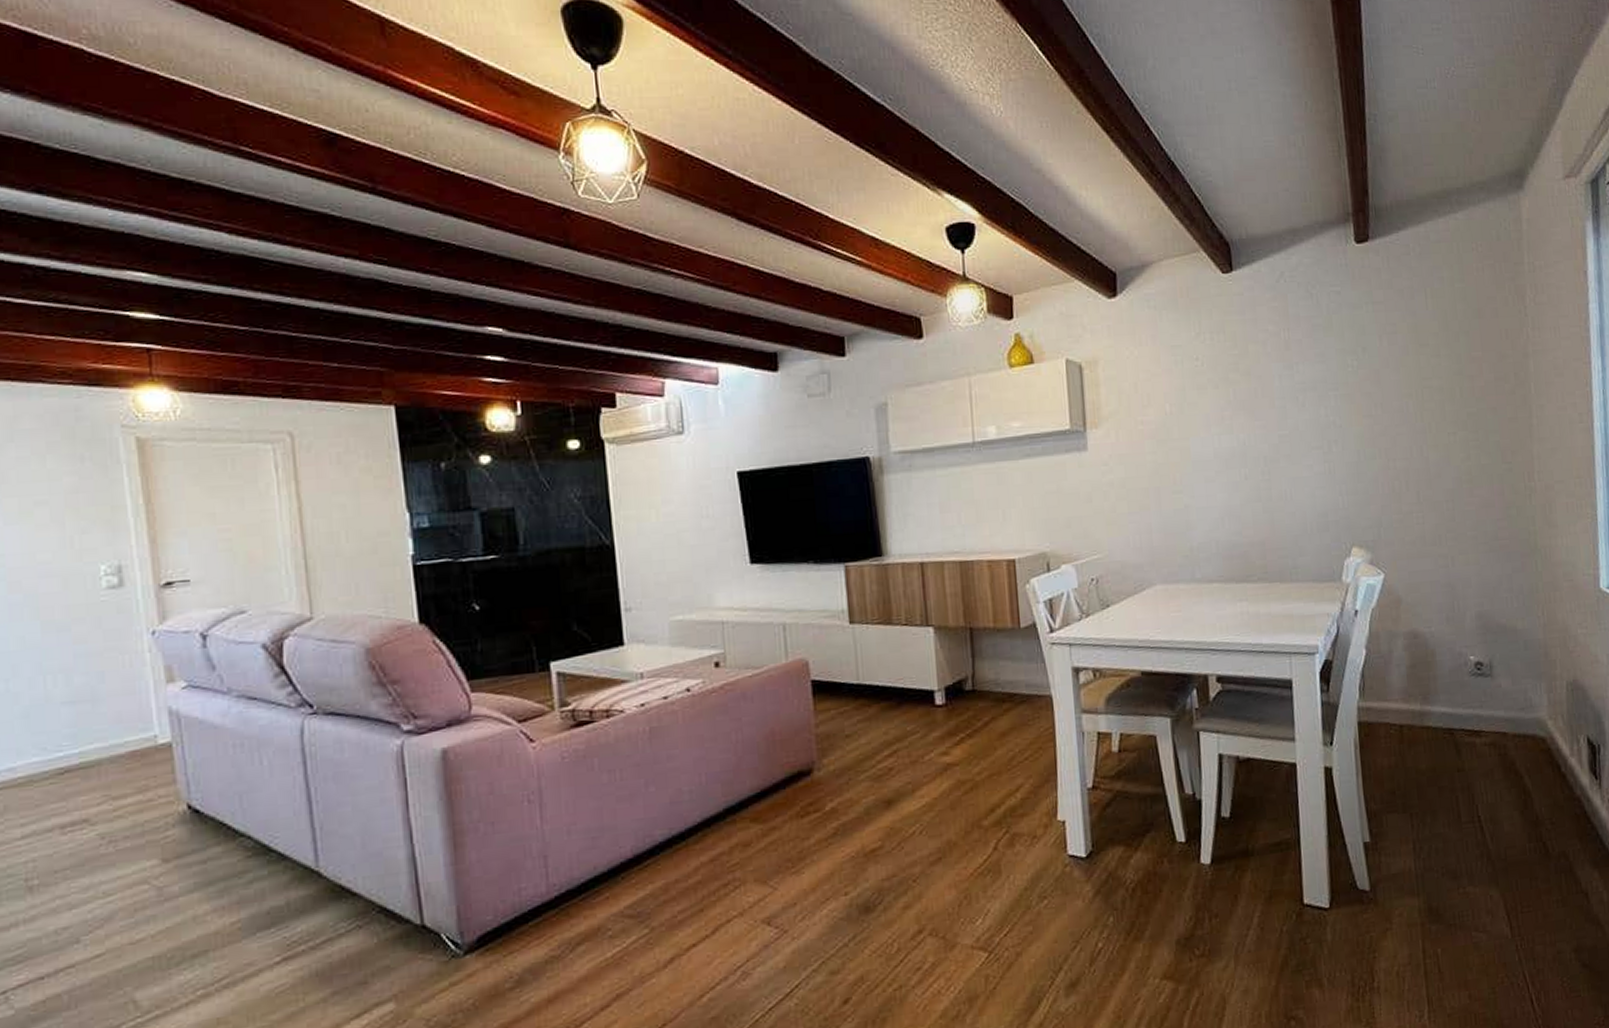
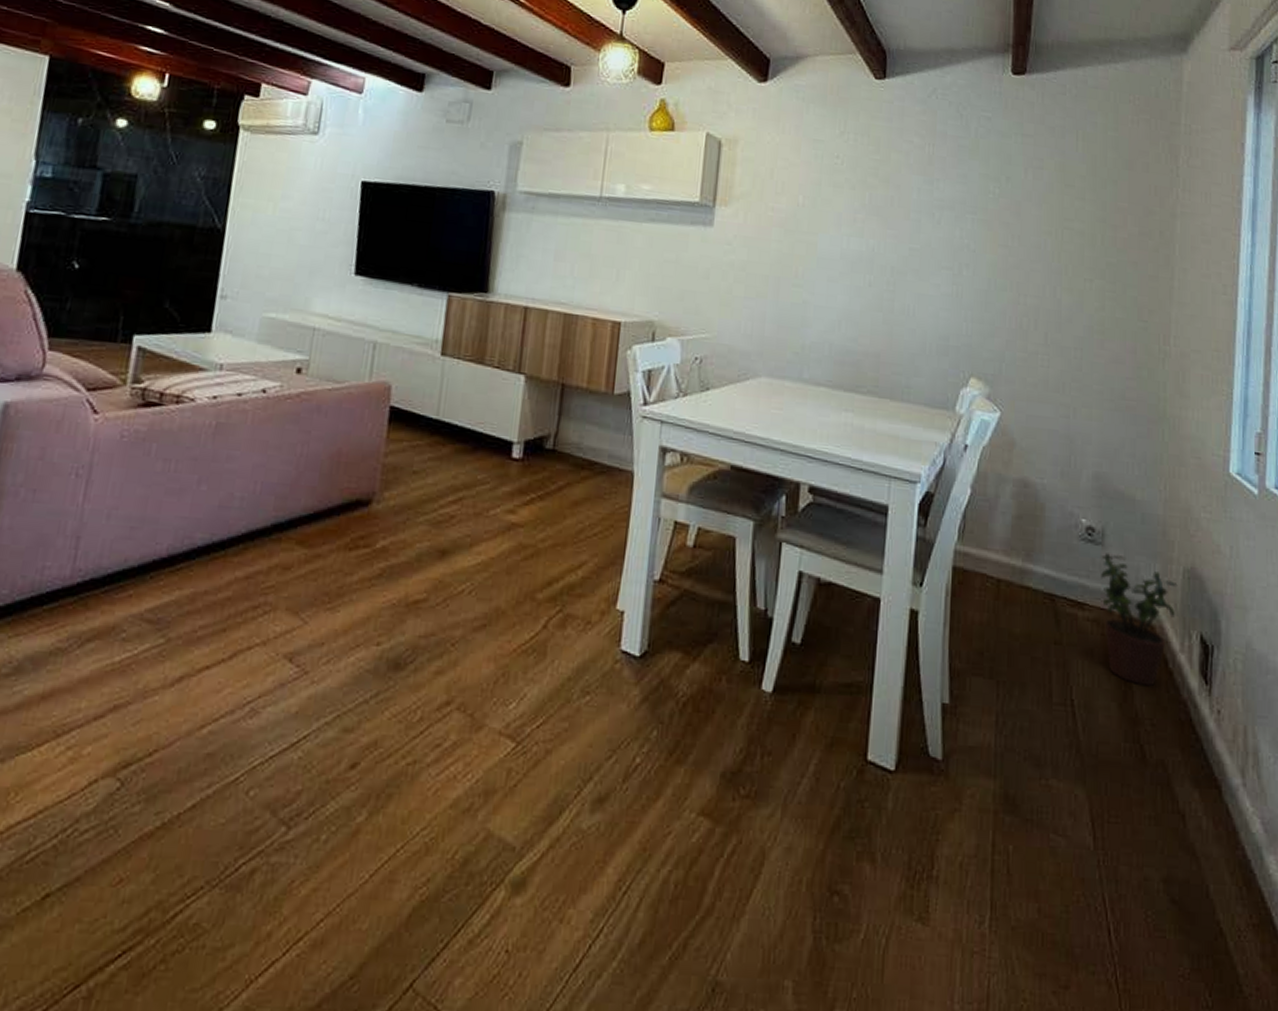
potted plant: none [1491,681,1563,793] -> present [1101,553,1178,687]

